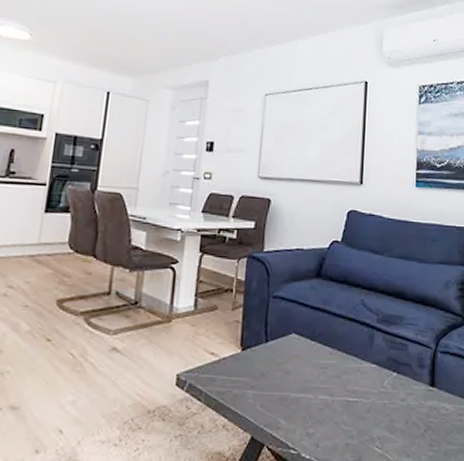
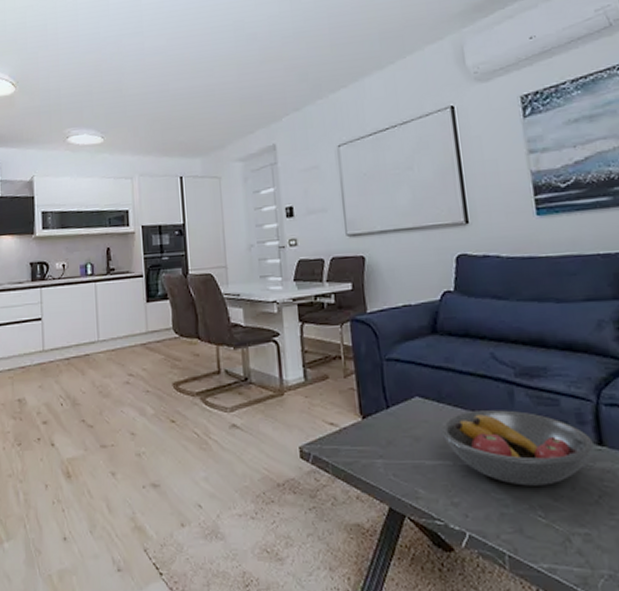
fruit bowl: none [309,350,427,420] -> present [440,410,594,486]

